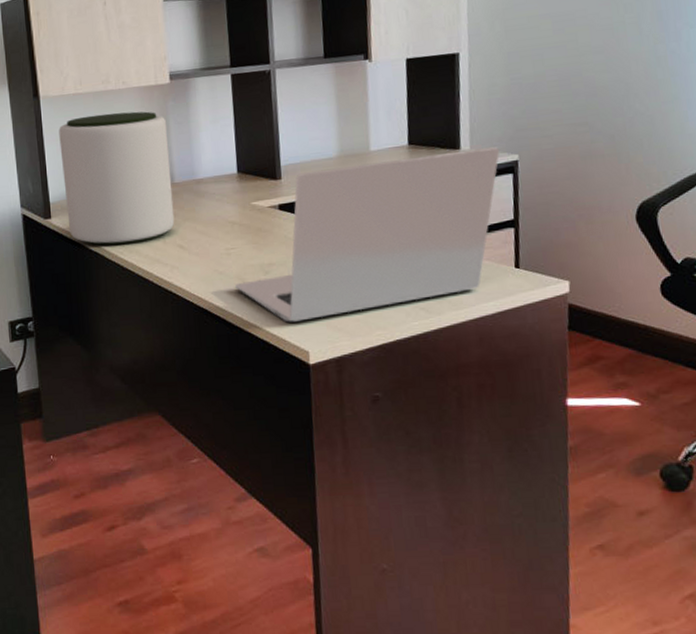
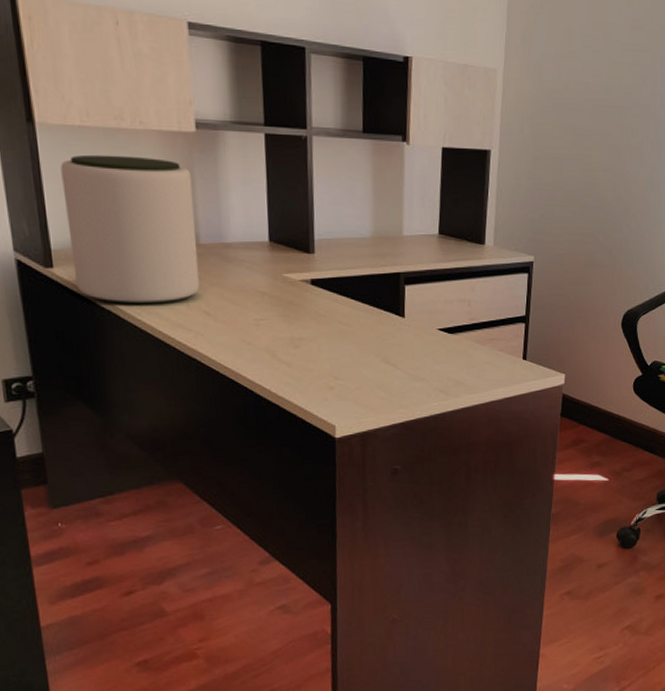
laptop: present [234,147,499,323] -> none [263,246,518,397]

